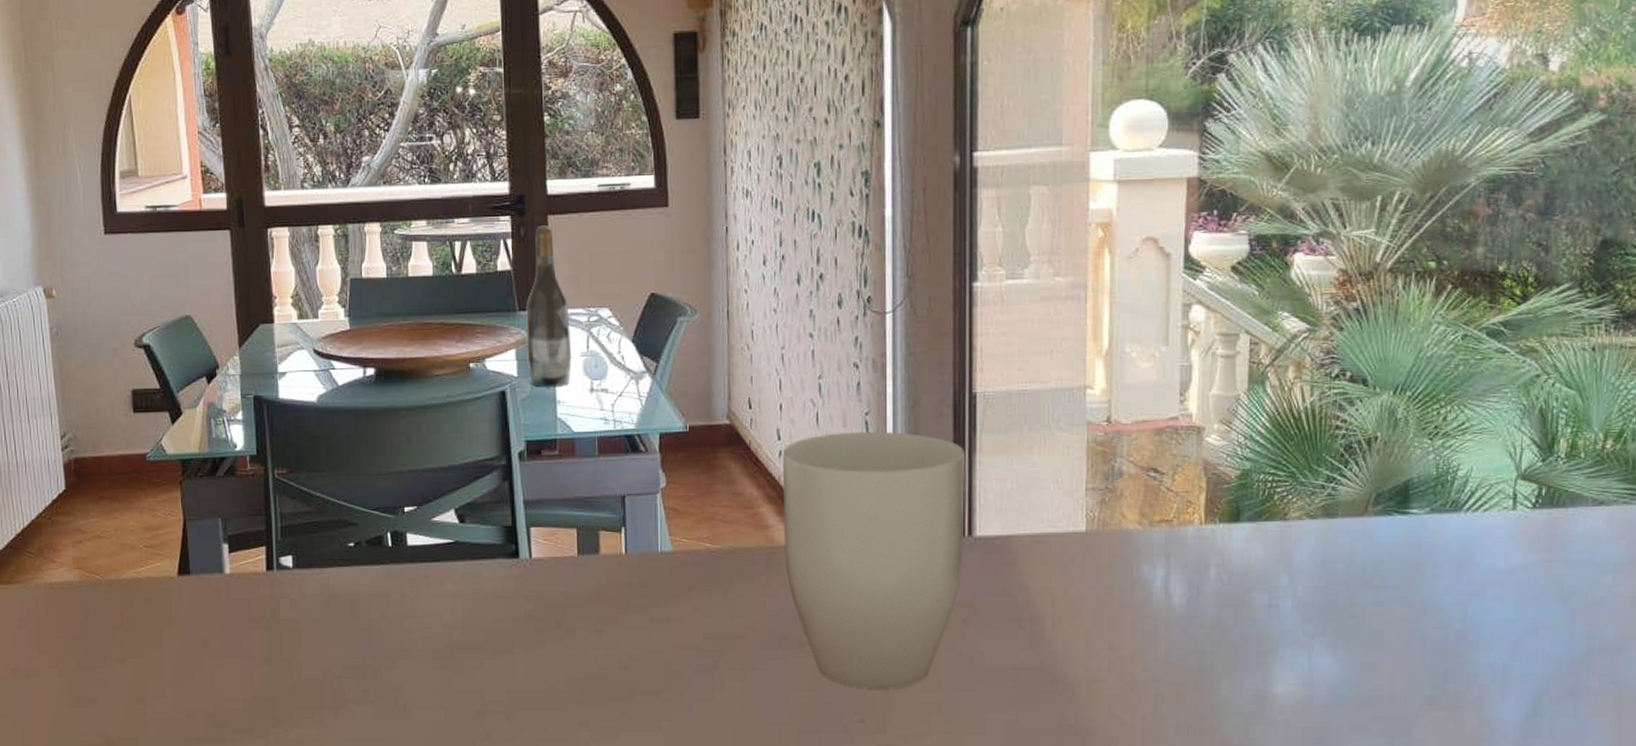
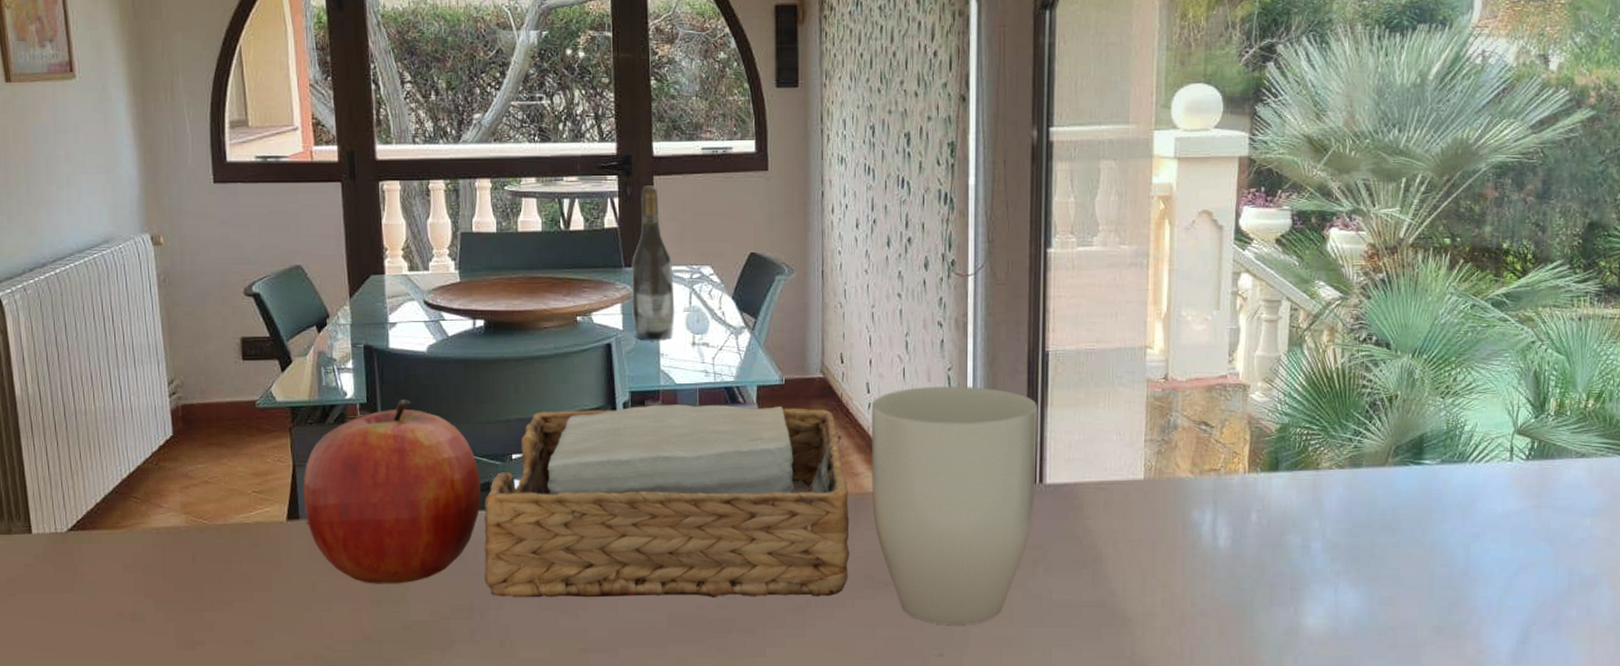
fruit: none [193,451,373,641] -> present [303,400,481,584]
napkin holder: none [376,454,761,658] -> present [484,404,850,598]

